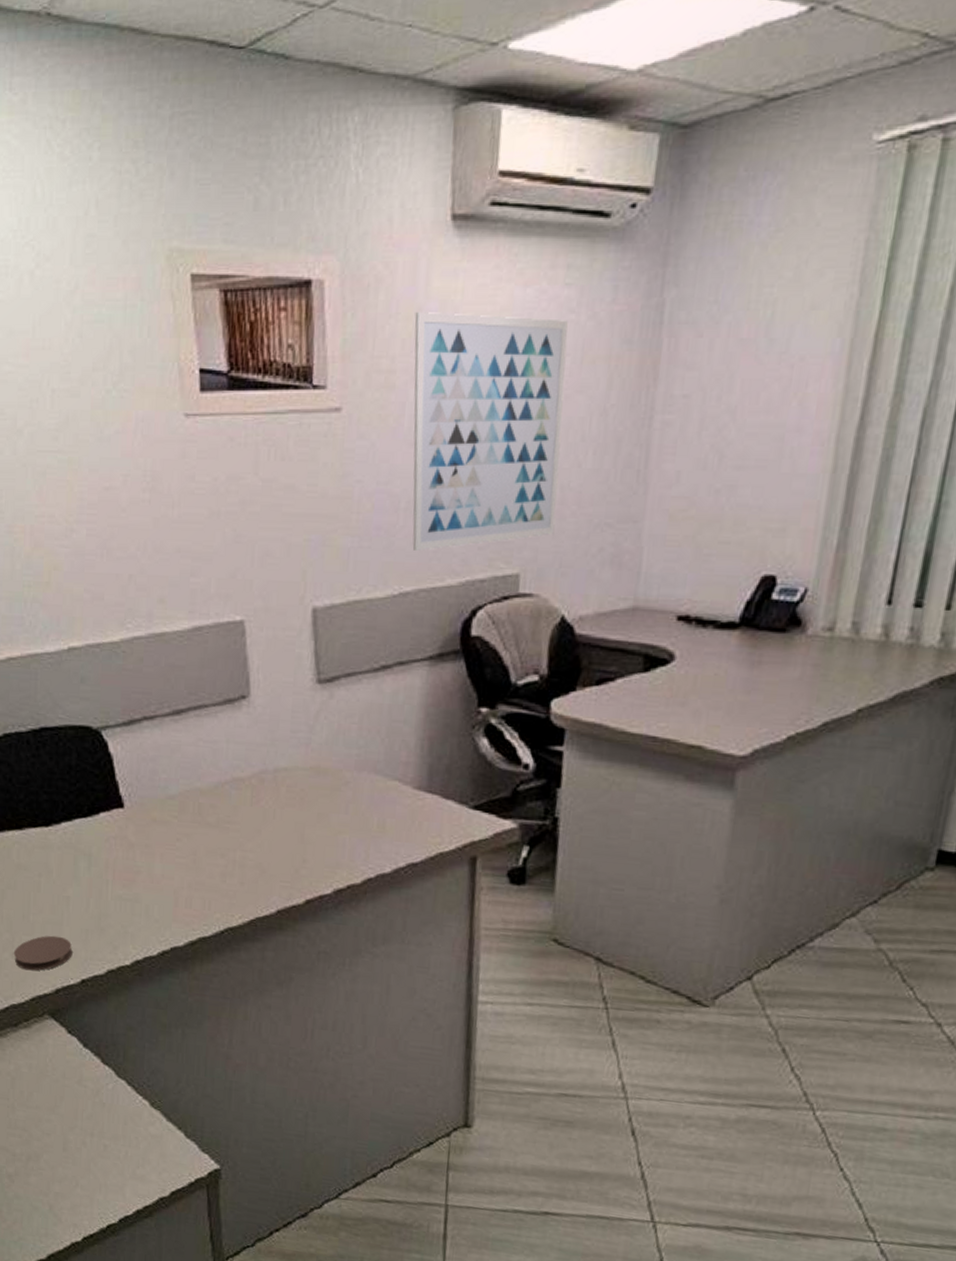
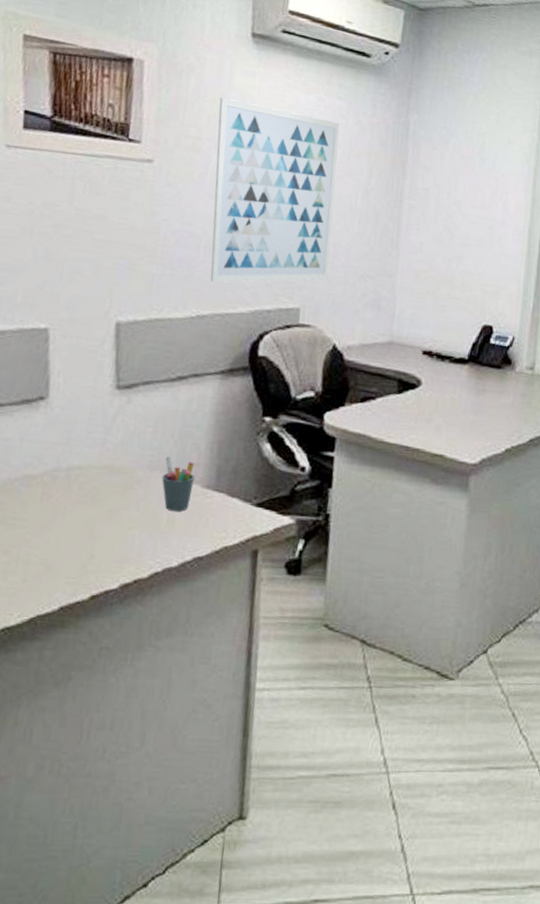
pen holder: none [370,755,405,815] -> present [162,456,195,511]

